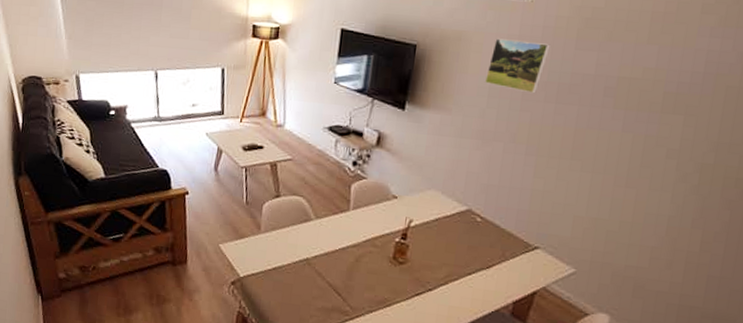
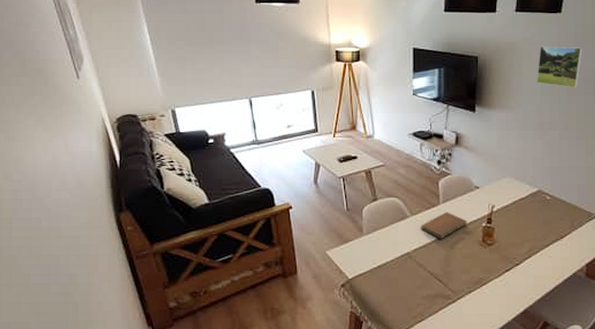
notebook: none [324,220,378,249] -> present [421,212,467,239]

